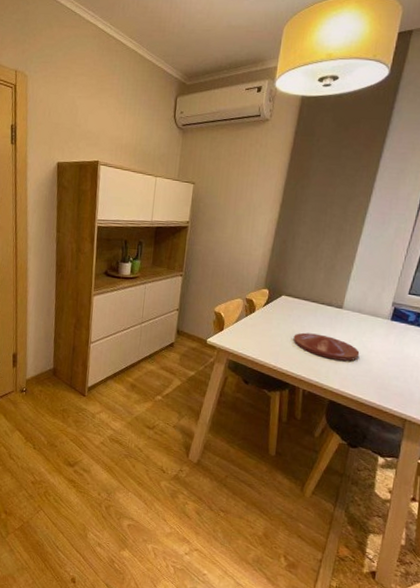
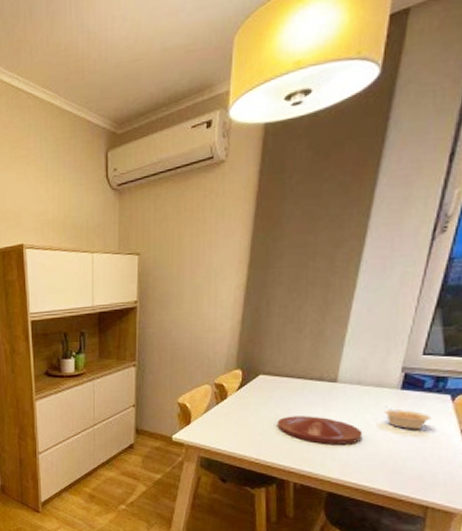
legume: none [377,332,413,355] -> present [384,405,432,430]

